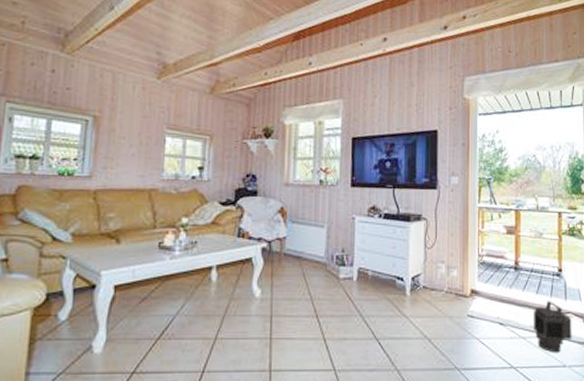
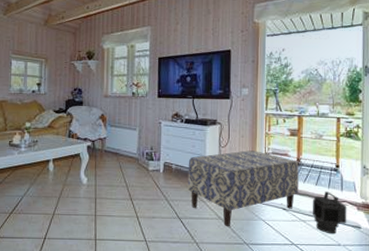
bench: none [387,252,517,349] -> present [187,150,299,227]

